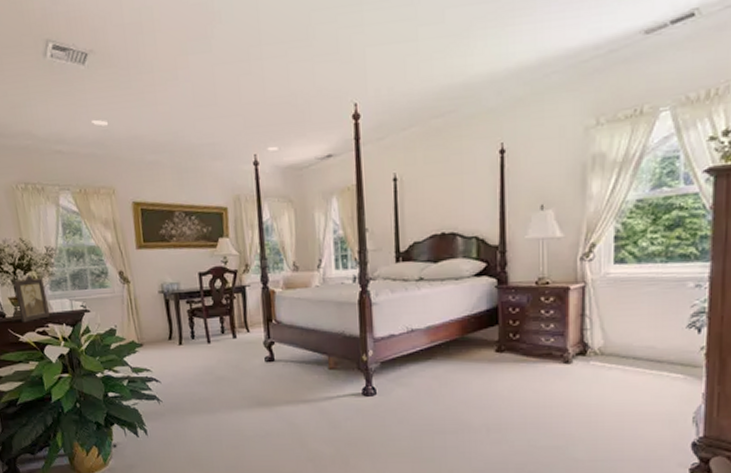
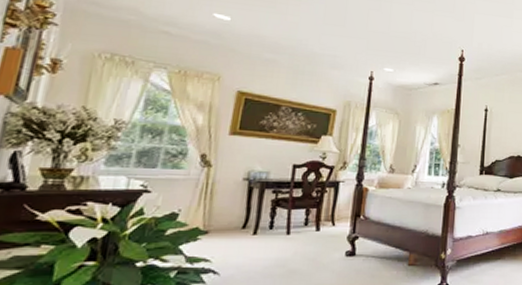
photo frame: present [11,275,51,323] -> none [33,145,99,198]

